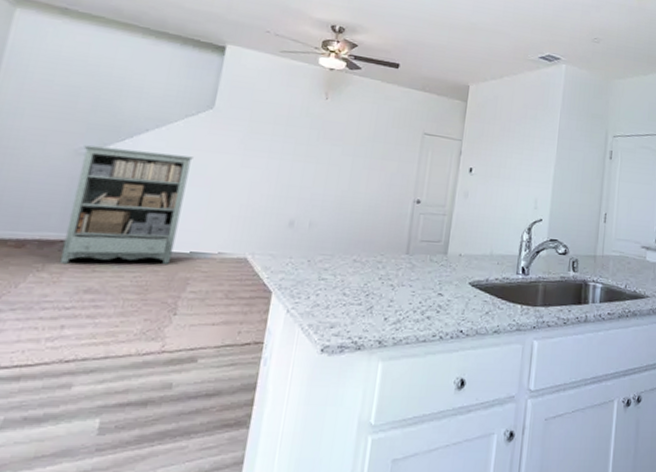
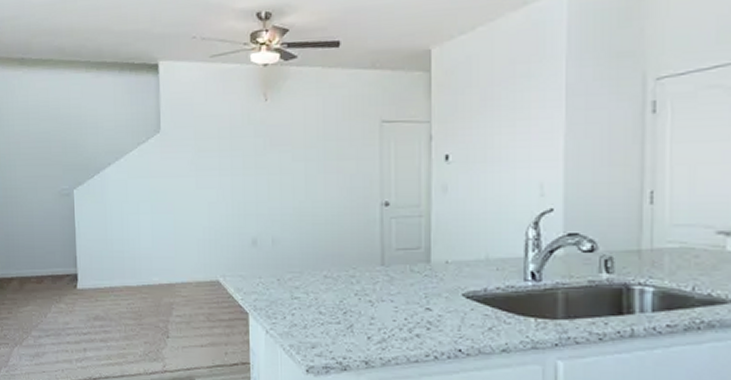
bookshelf: present [59,145,193,264] -> none [64,184,155,295]

